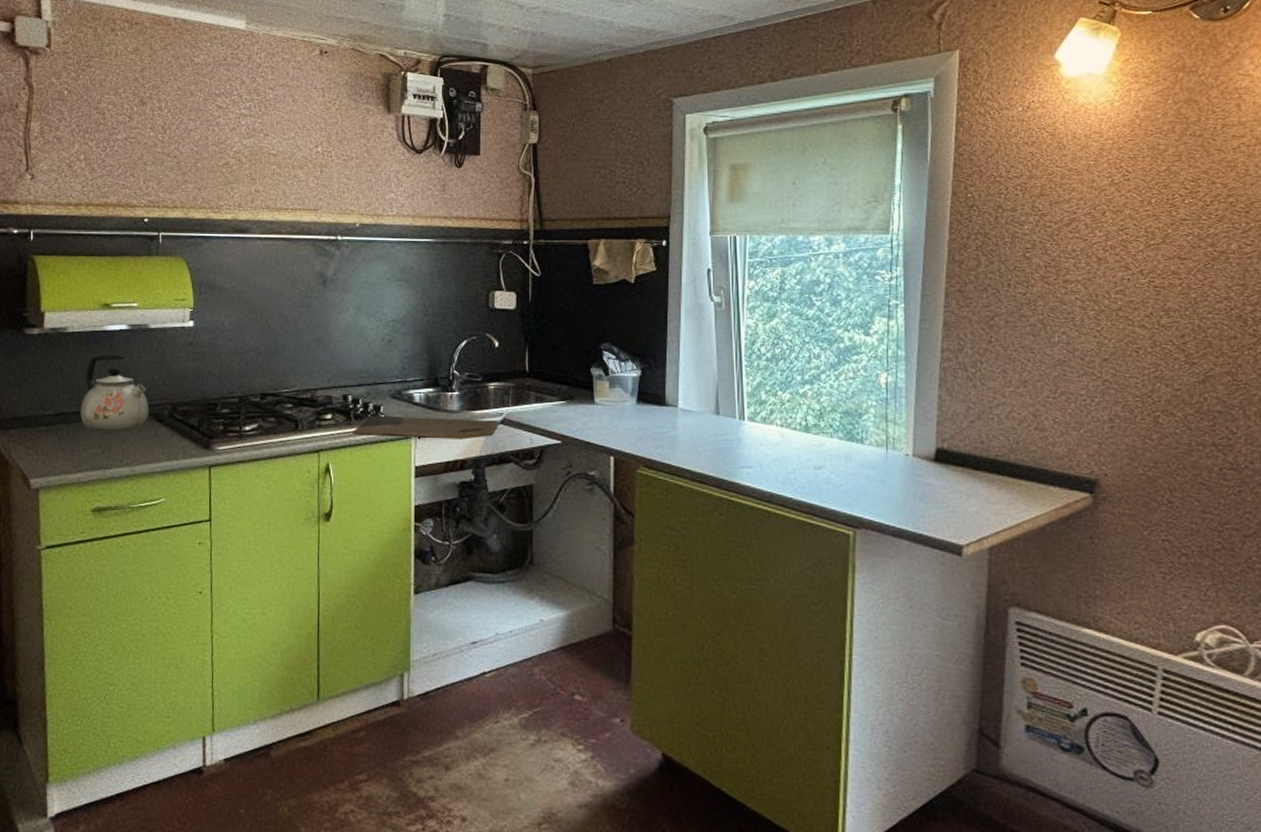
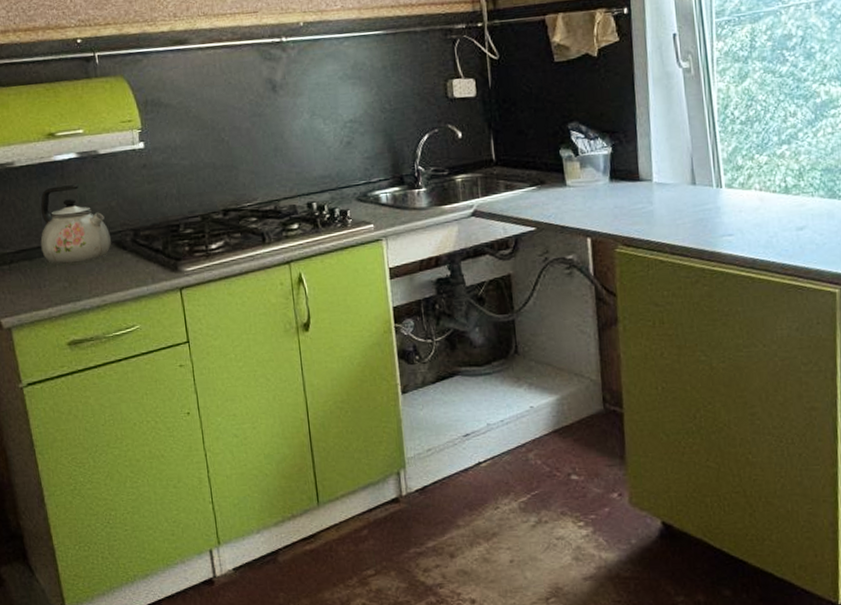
cutting board: present [351,415,499,440] -> none [320,213,470,243]

